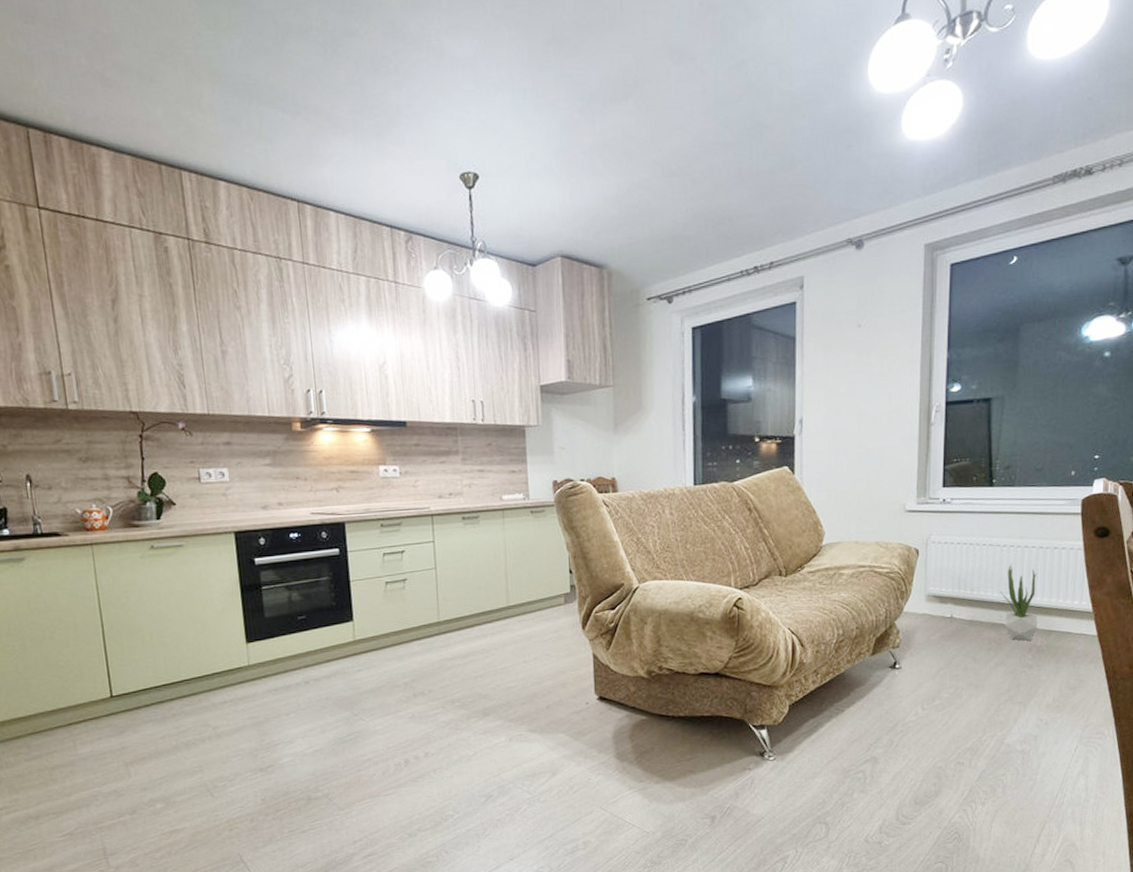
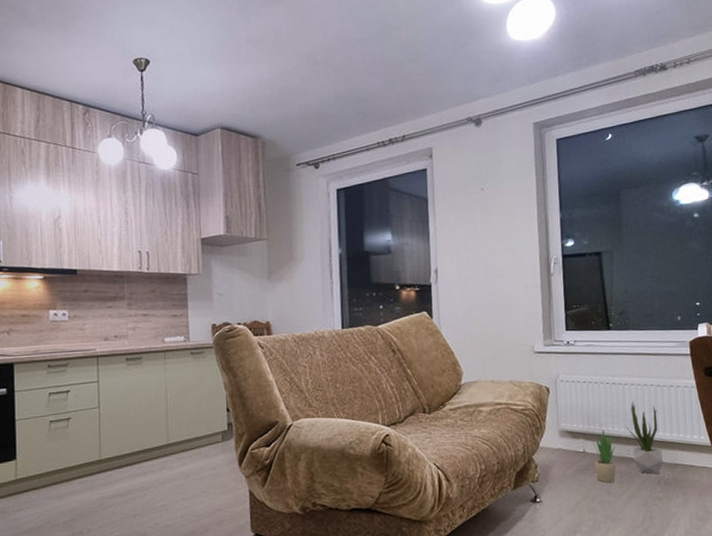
potted plant: none [962,594,987,650] -> present [593,430,616,483]

